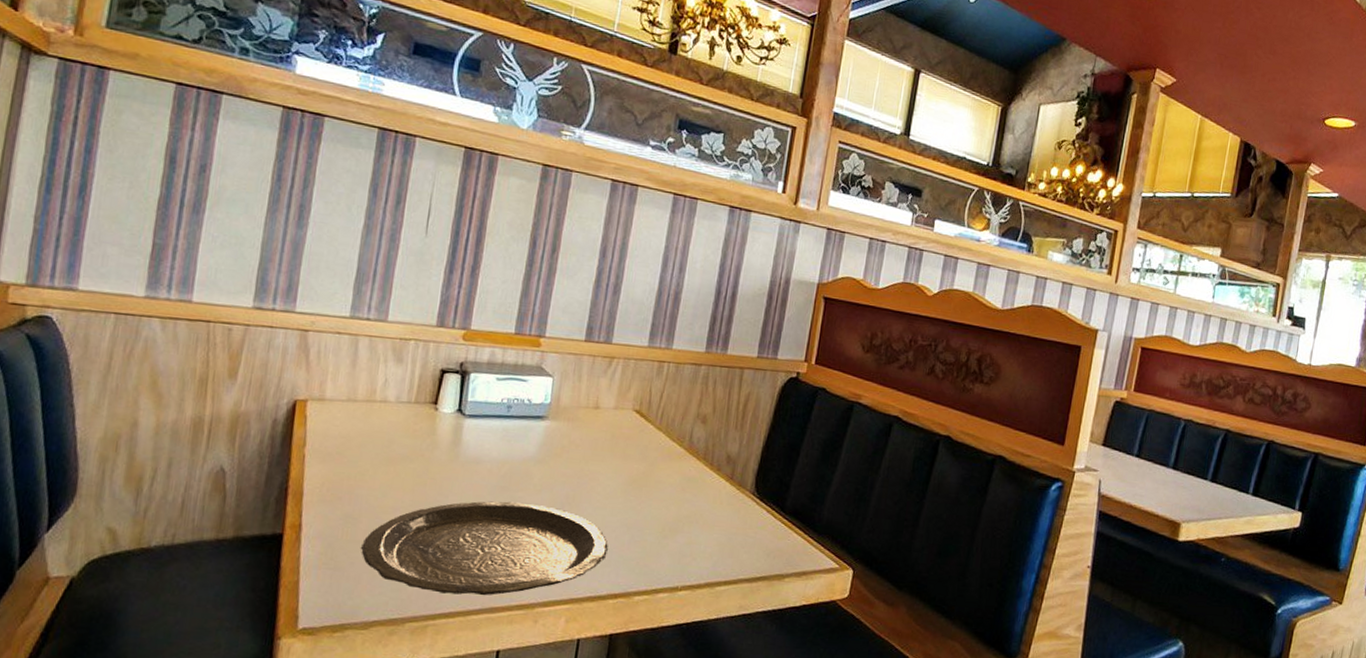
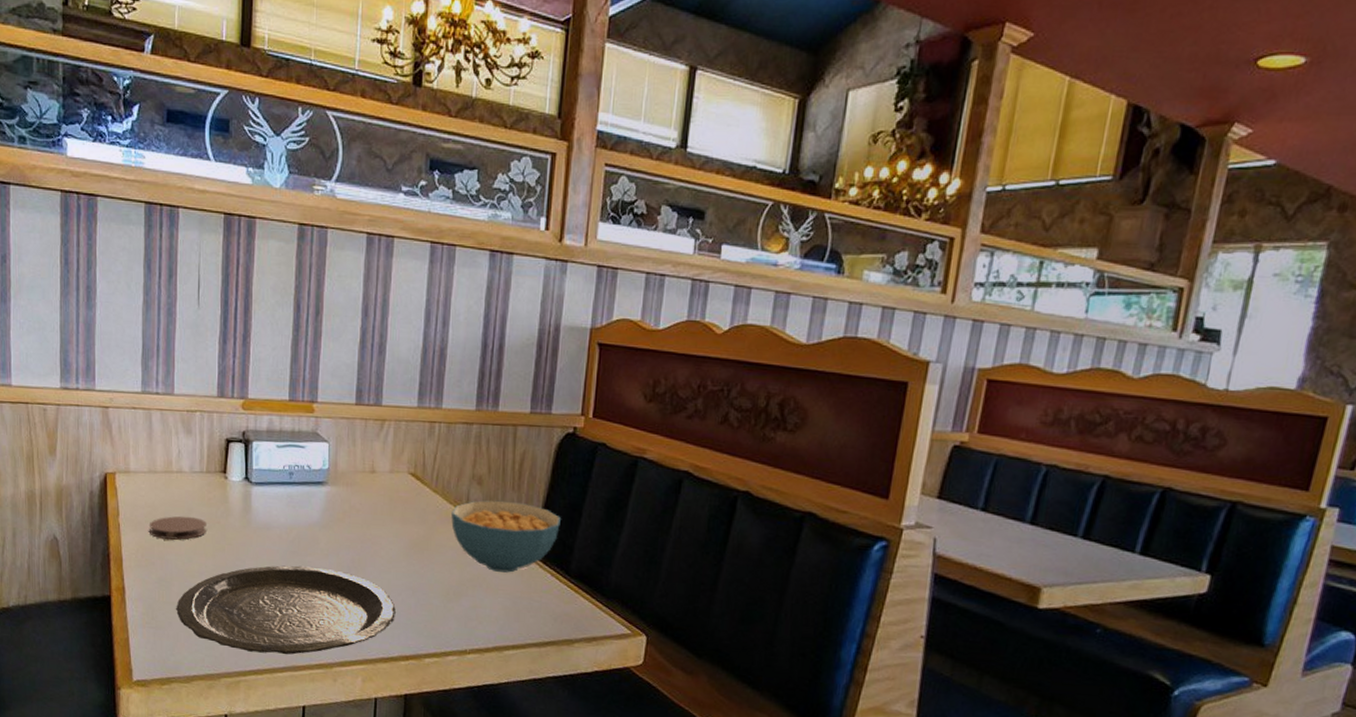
coaster: none [339,447,409,474] -> present [148,515,206,540]
cereal bowl: none [672,438,780,509] -> present [451,500,561,573]

